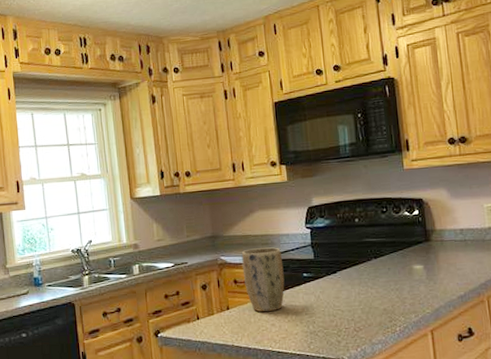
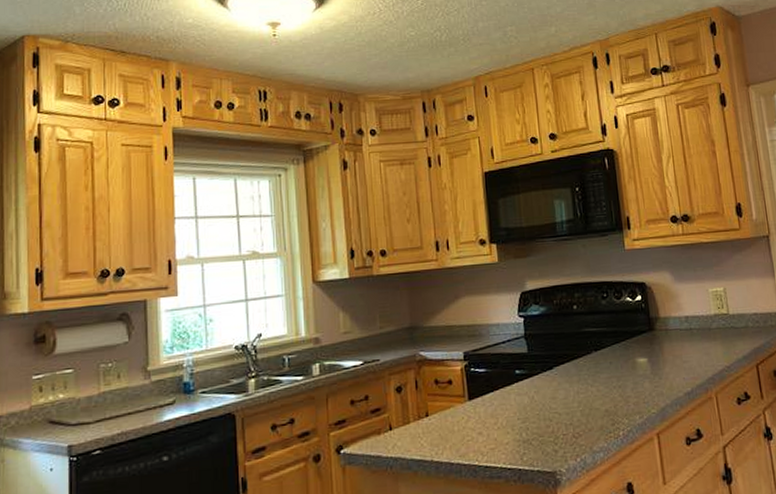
plant pot: present [241,247,285,312] -> none [444,339,494,419]

